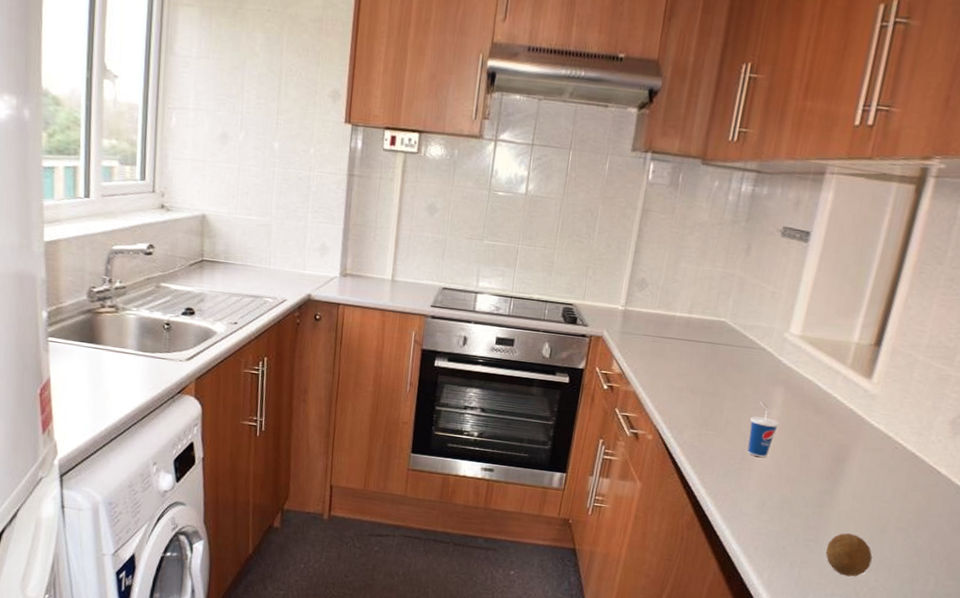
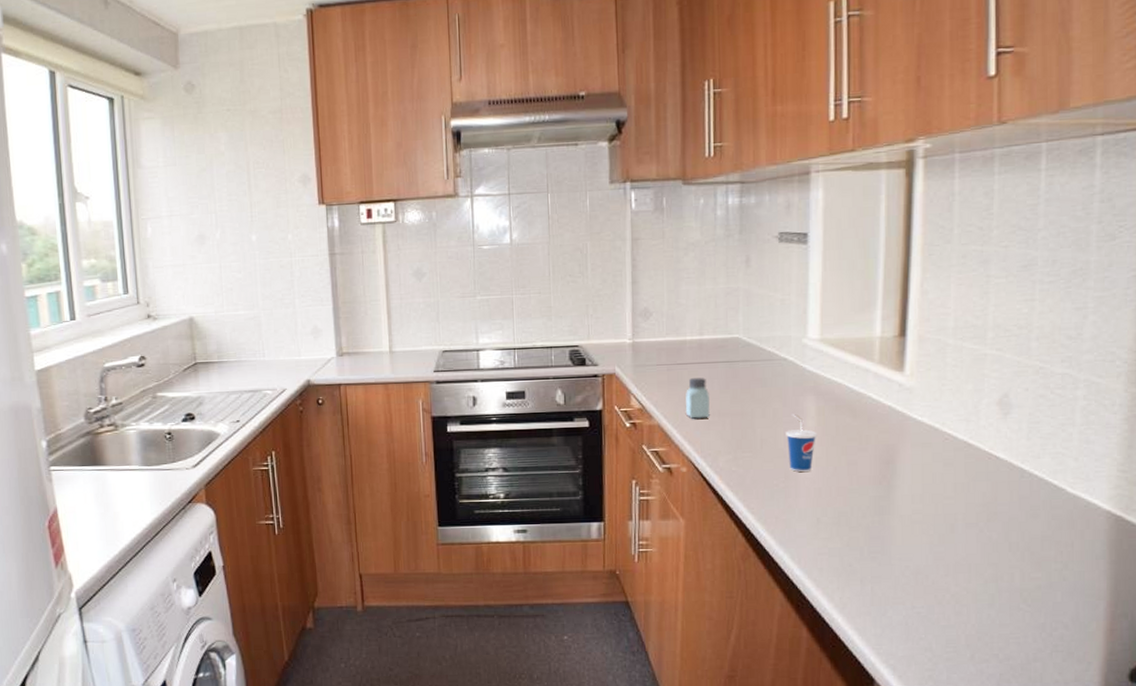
saltshaker: none [661,353,687,393] -> present [685,378,710,419]
fruit: present [825,533,873,577] -> none [895,538,947,585]

